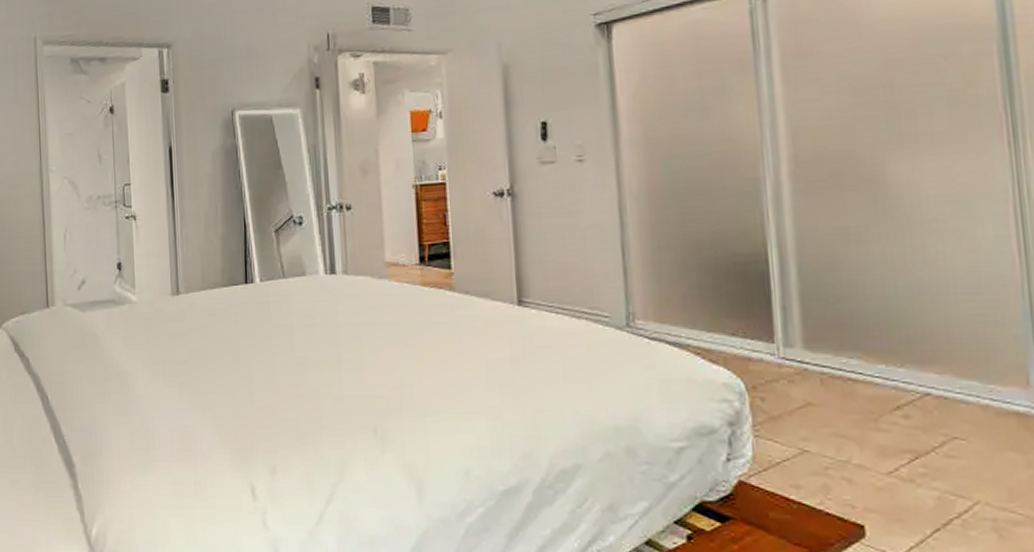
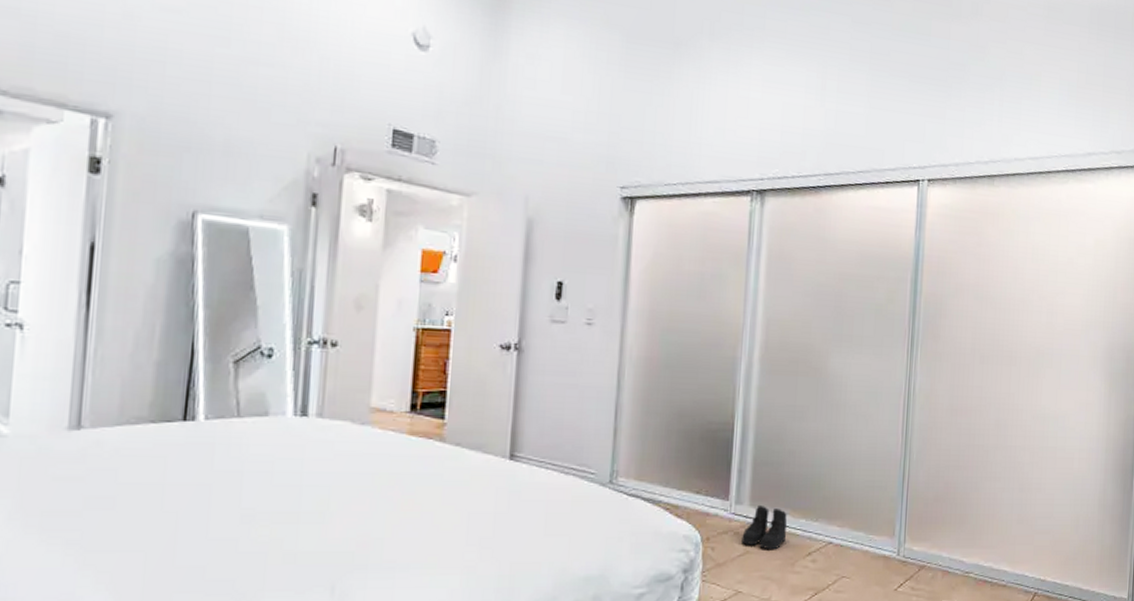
boots: none [798,347,862,402] -> present [741,504,788,550]

